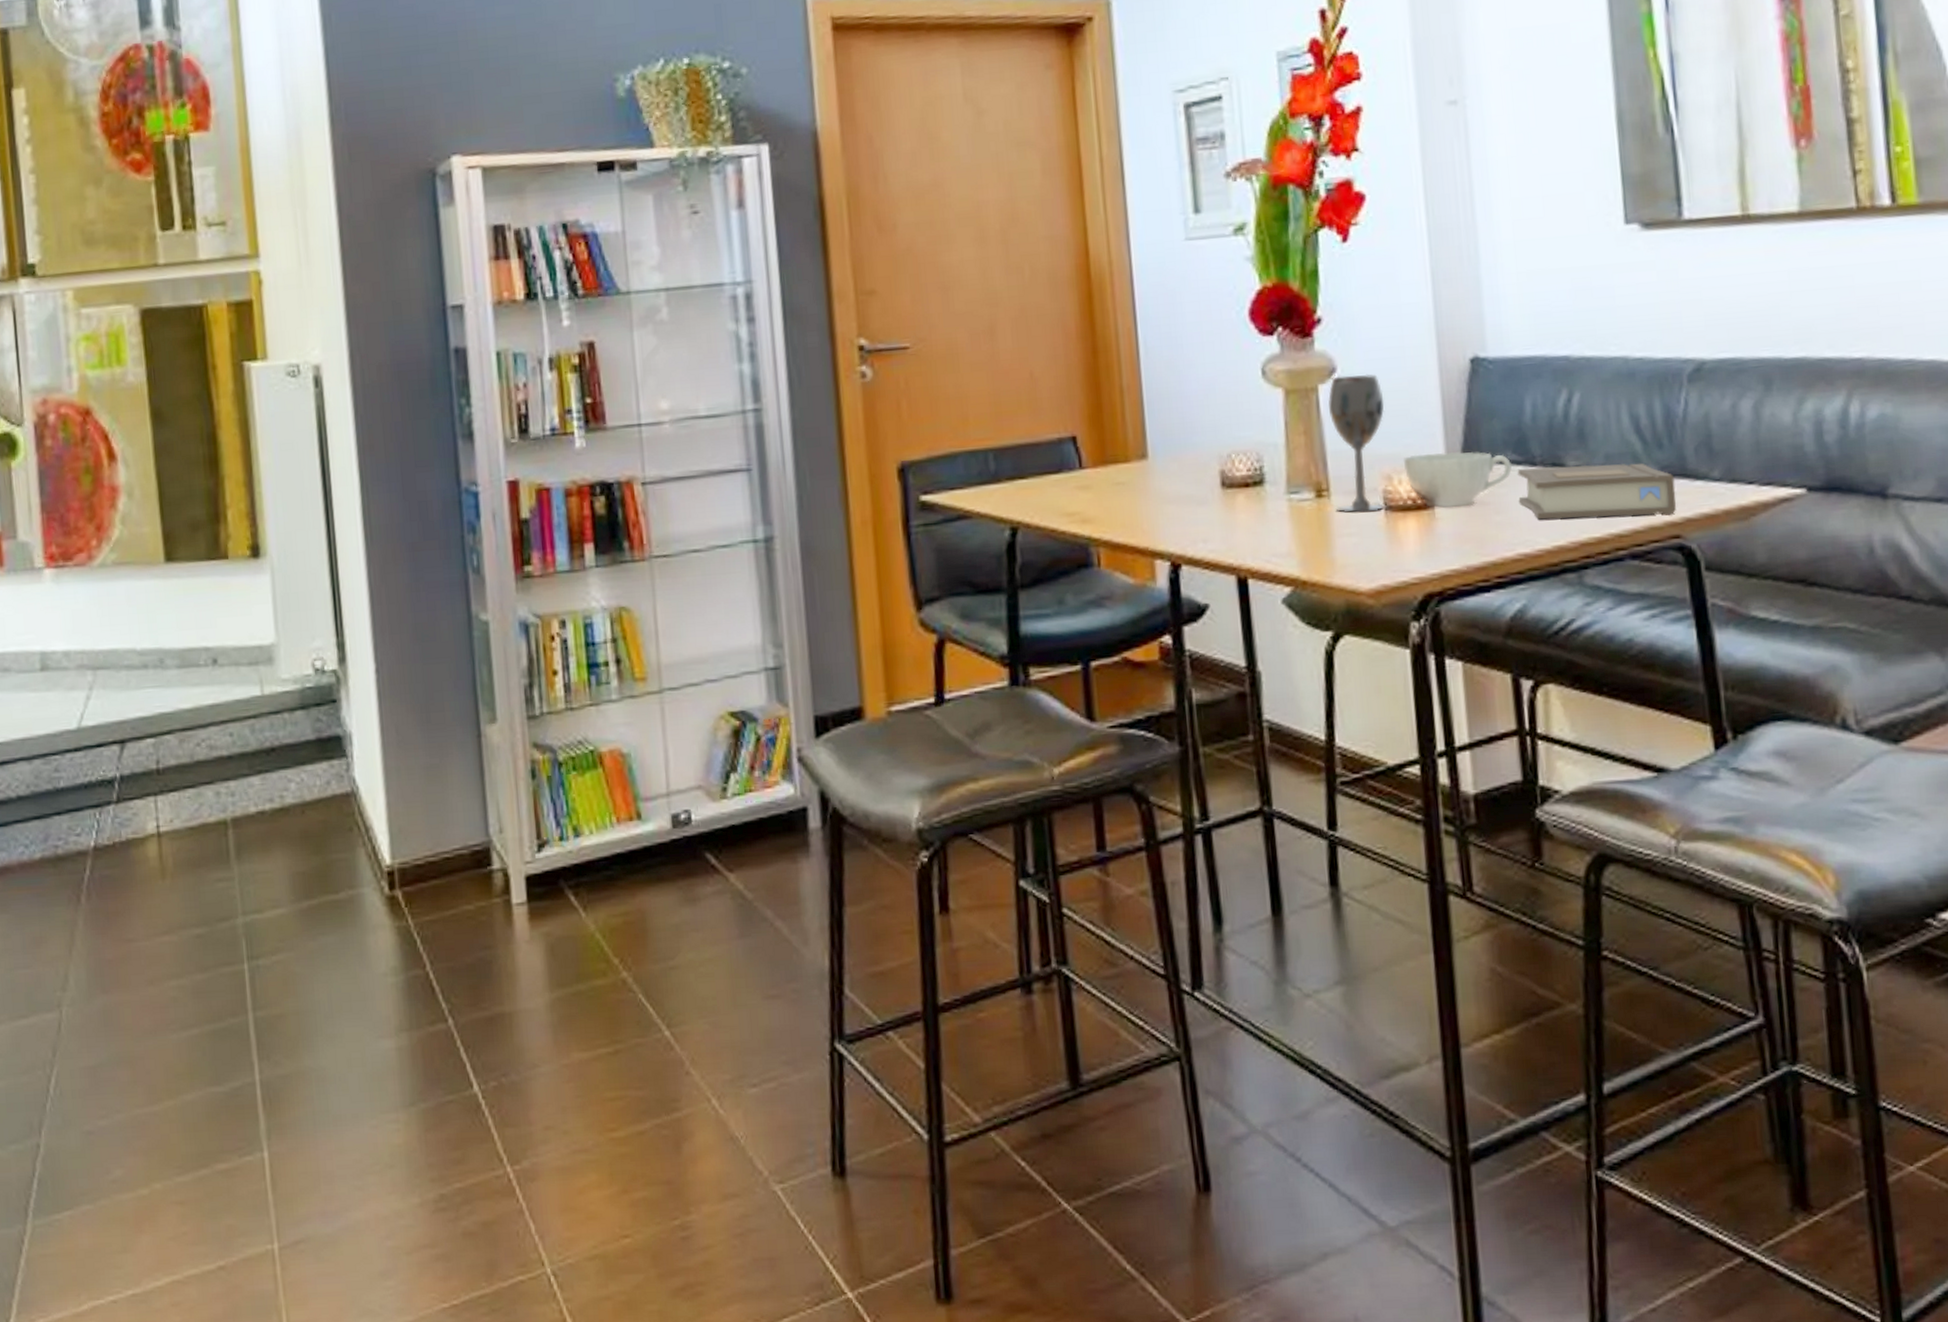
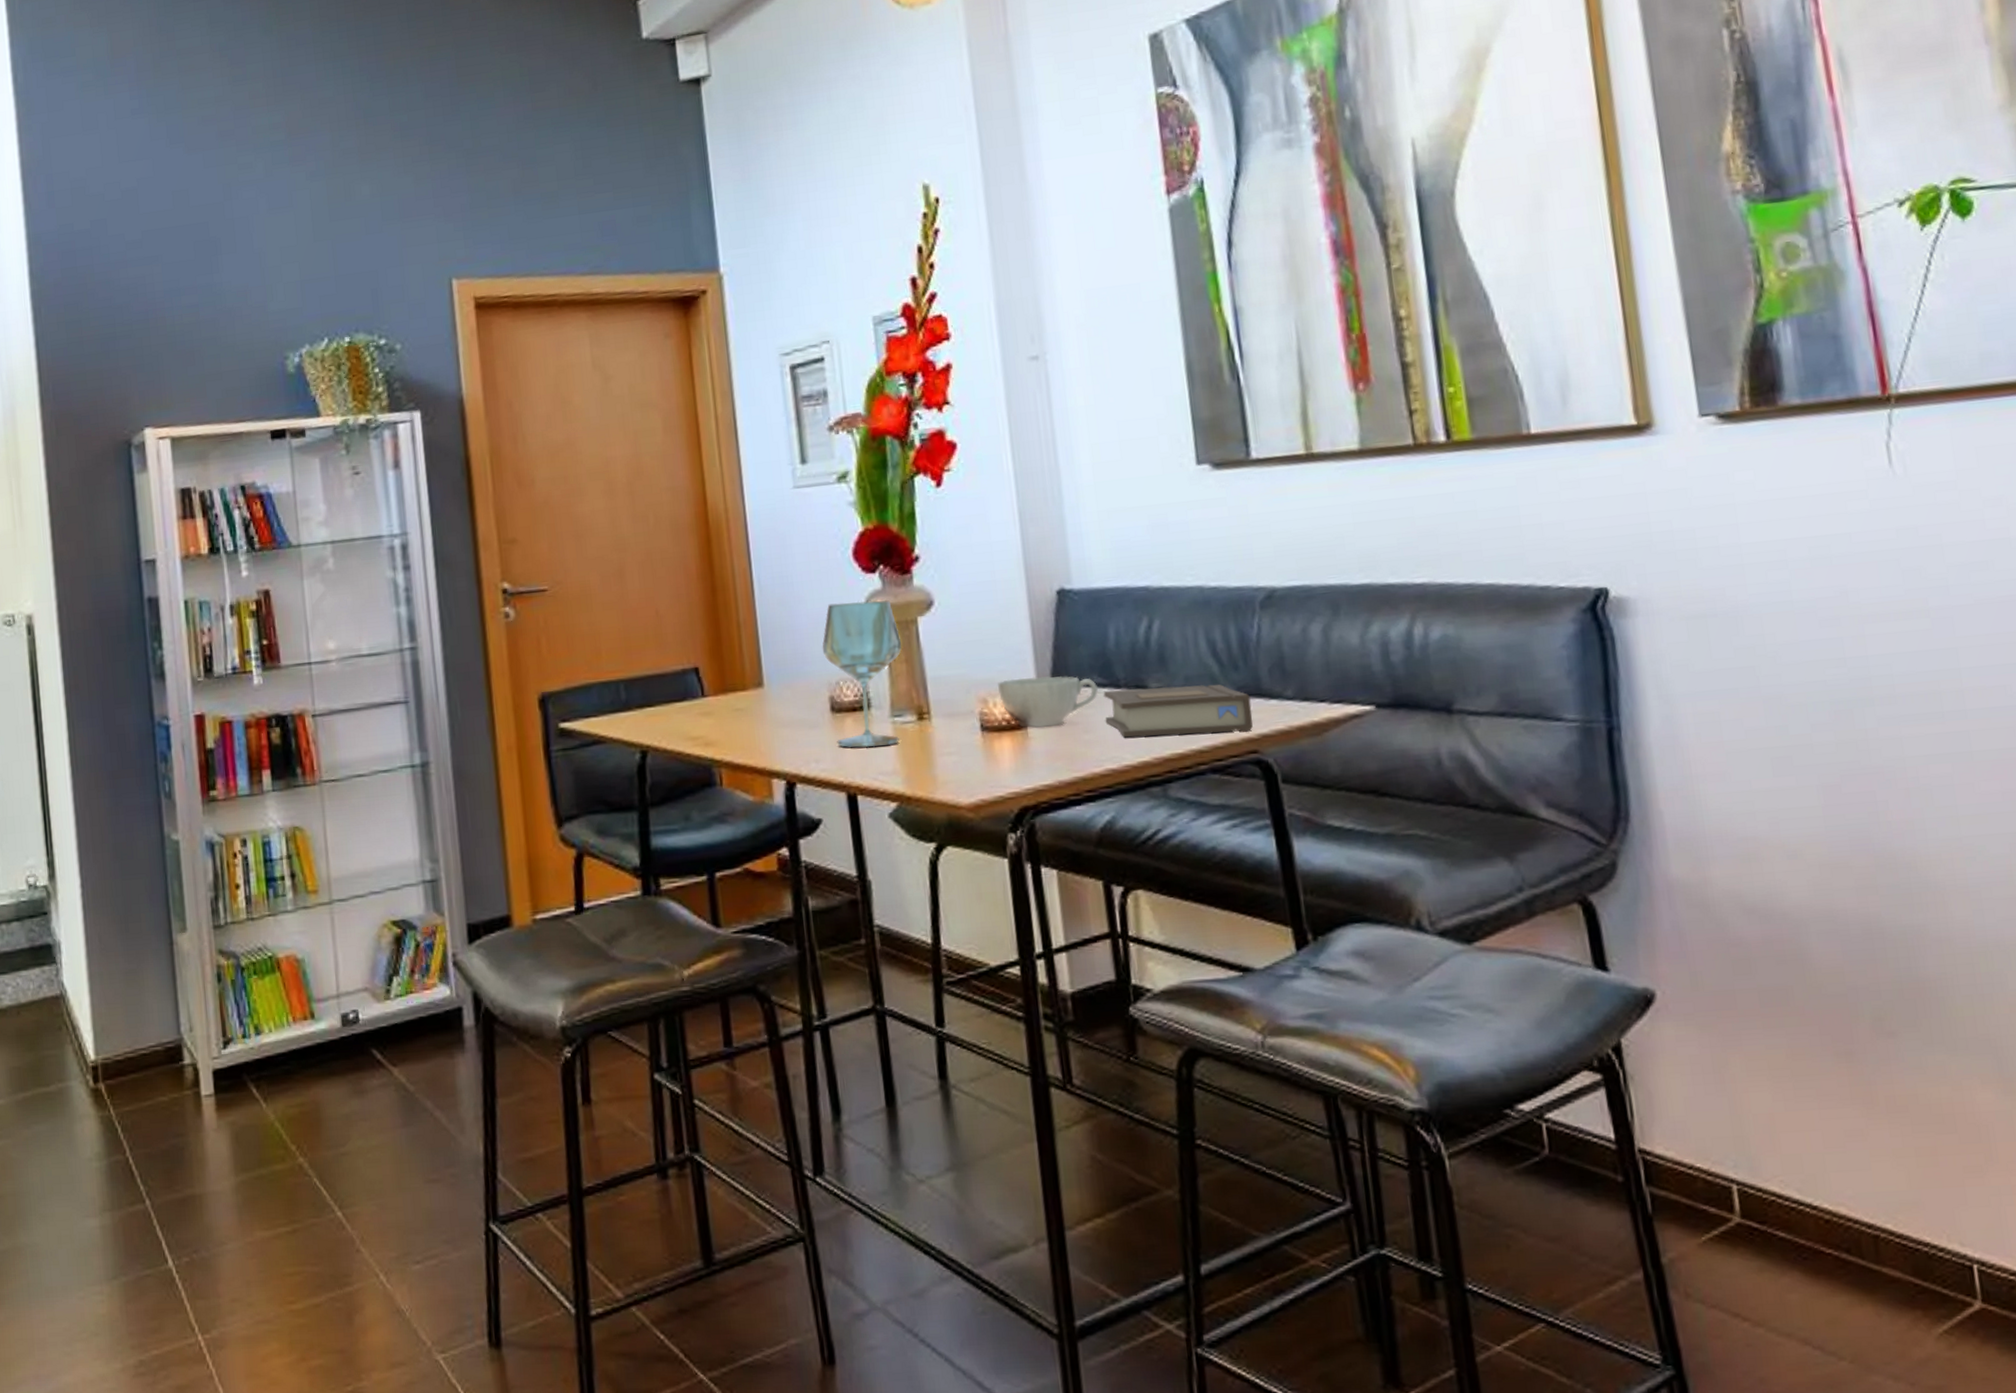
wine glass: none [1213,366,1300,527] -> present [822,600,901,748]
wine glass: present [1328,374,1387,513] -> none [927,606,983,733]

